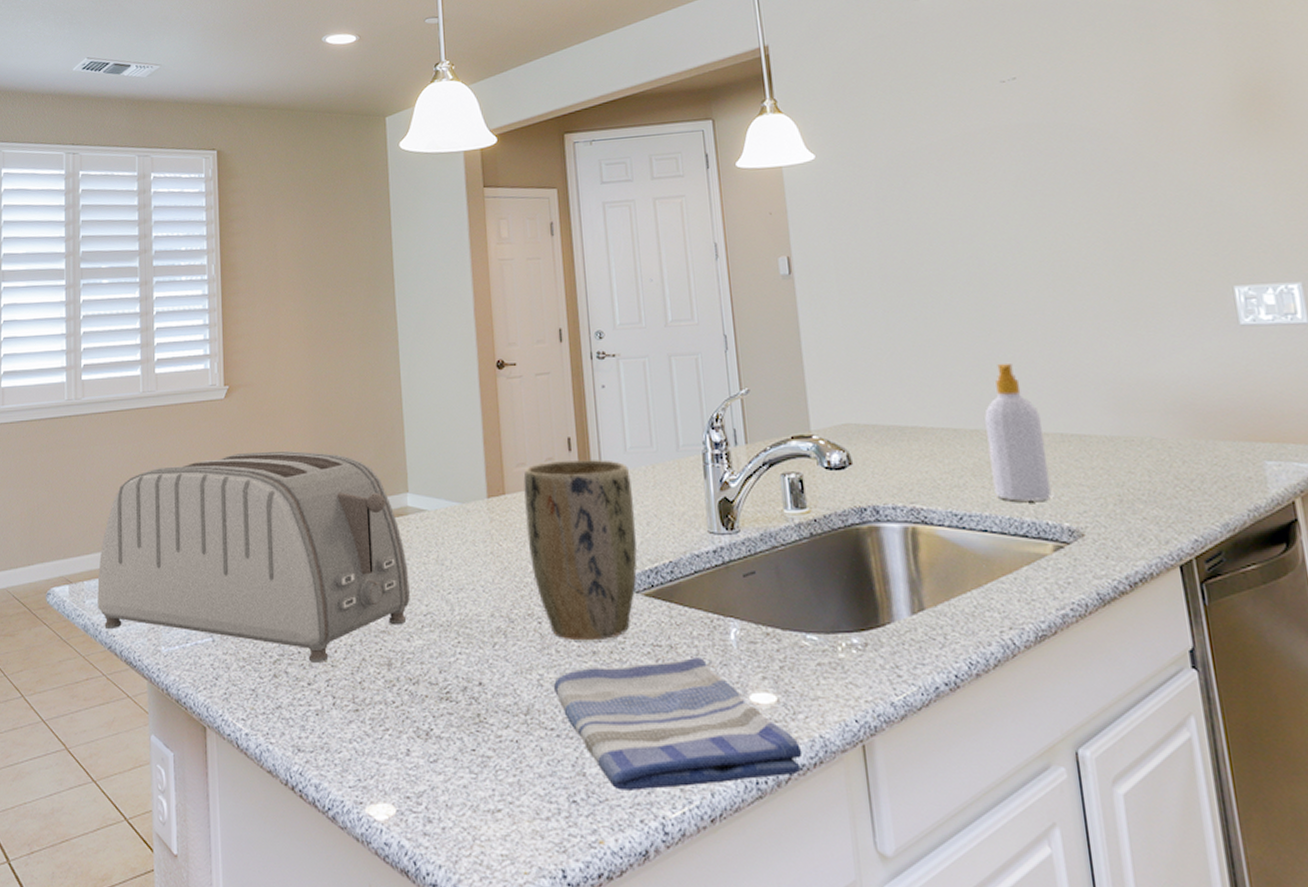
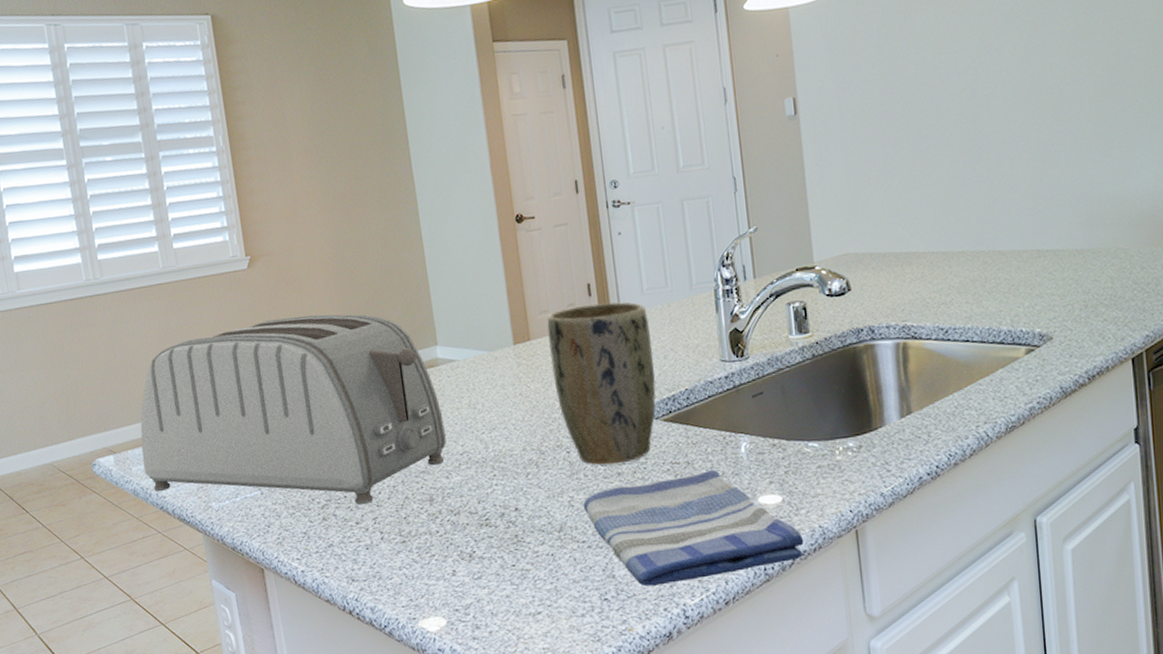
soap bottle: present [984,364,1052,501] -> none [971,189,1027,313]

